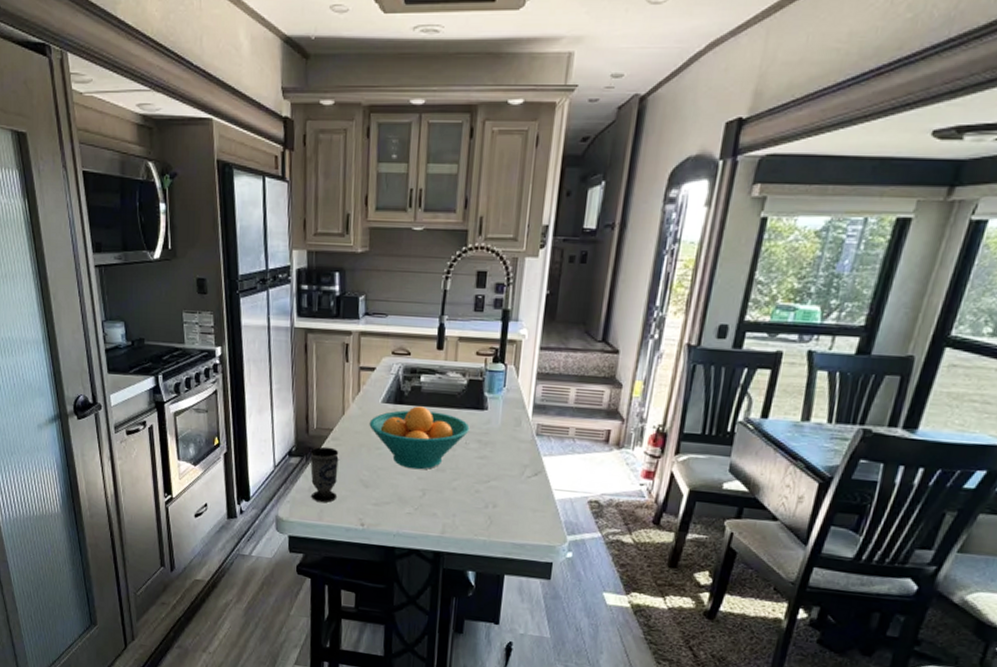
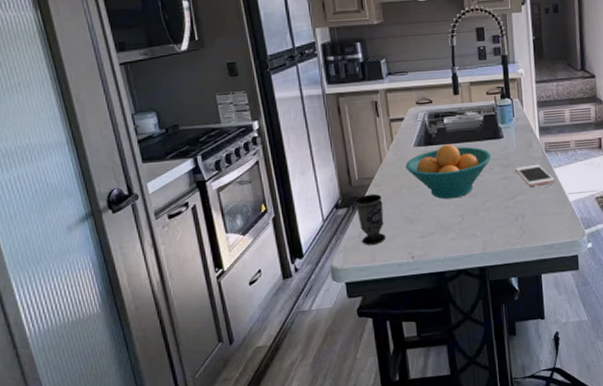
cell phone: none [494,447,542,474] -> present [515,164,555,187]

